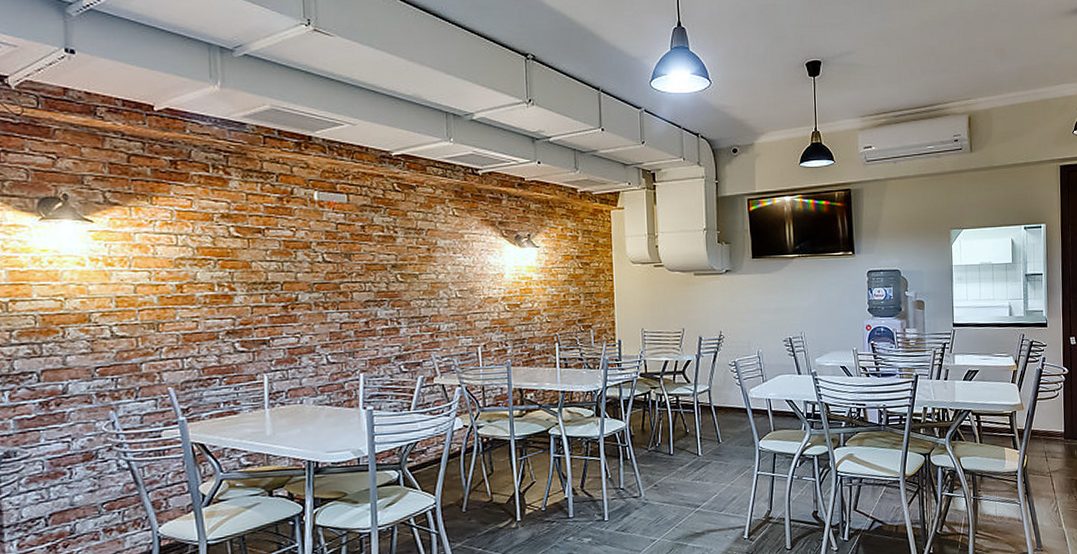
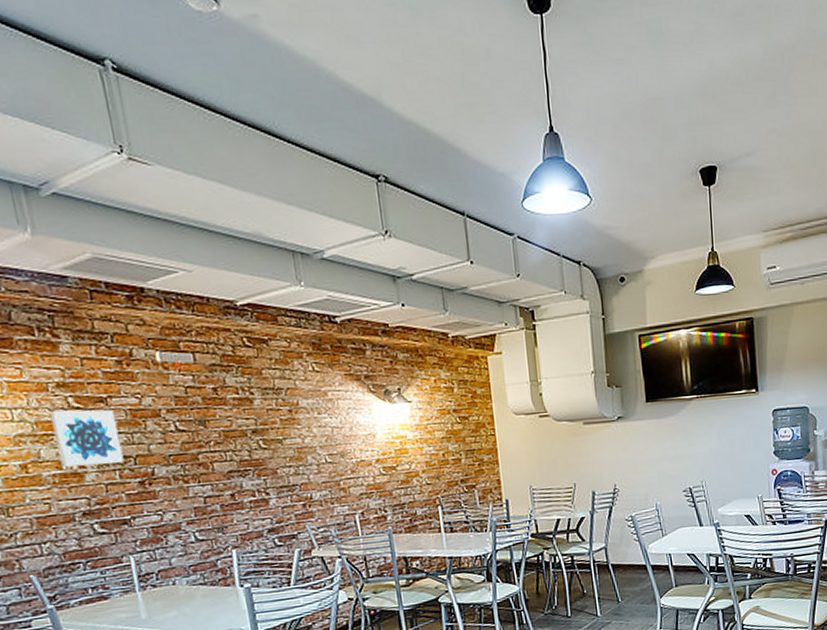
wall art: none [212,237,272,289] -> present [50,409,124,468]

